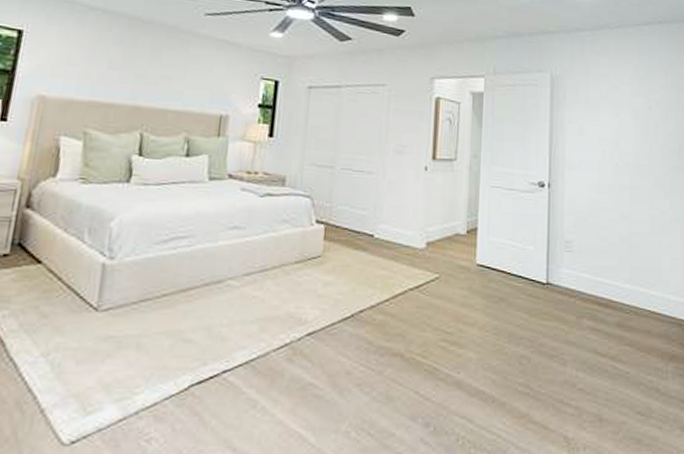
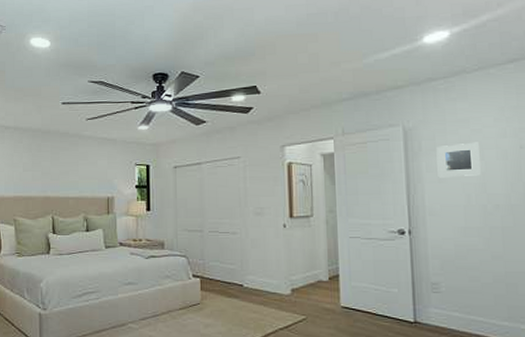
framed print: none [578,98,615,132] -> present [436,142,481,178]

